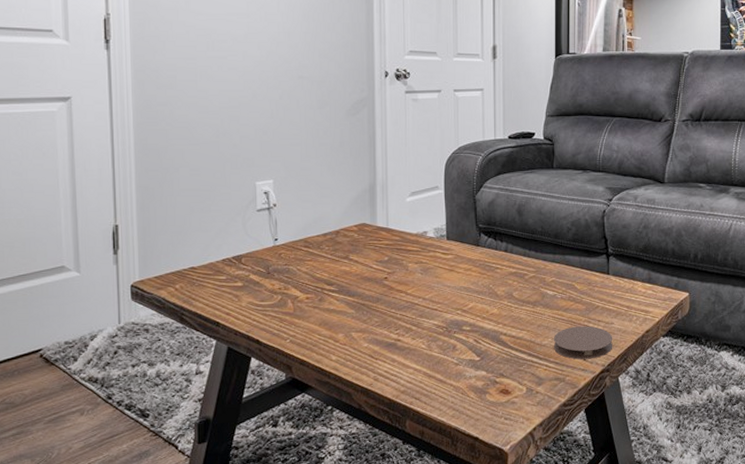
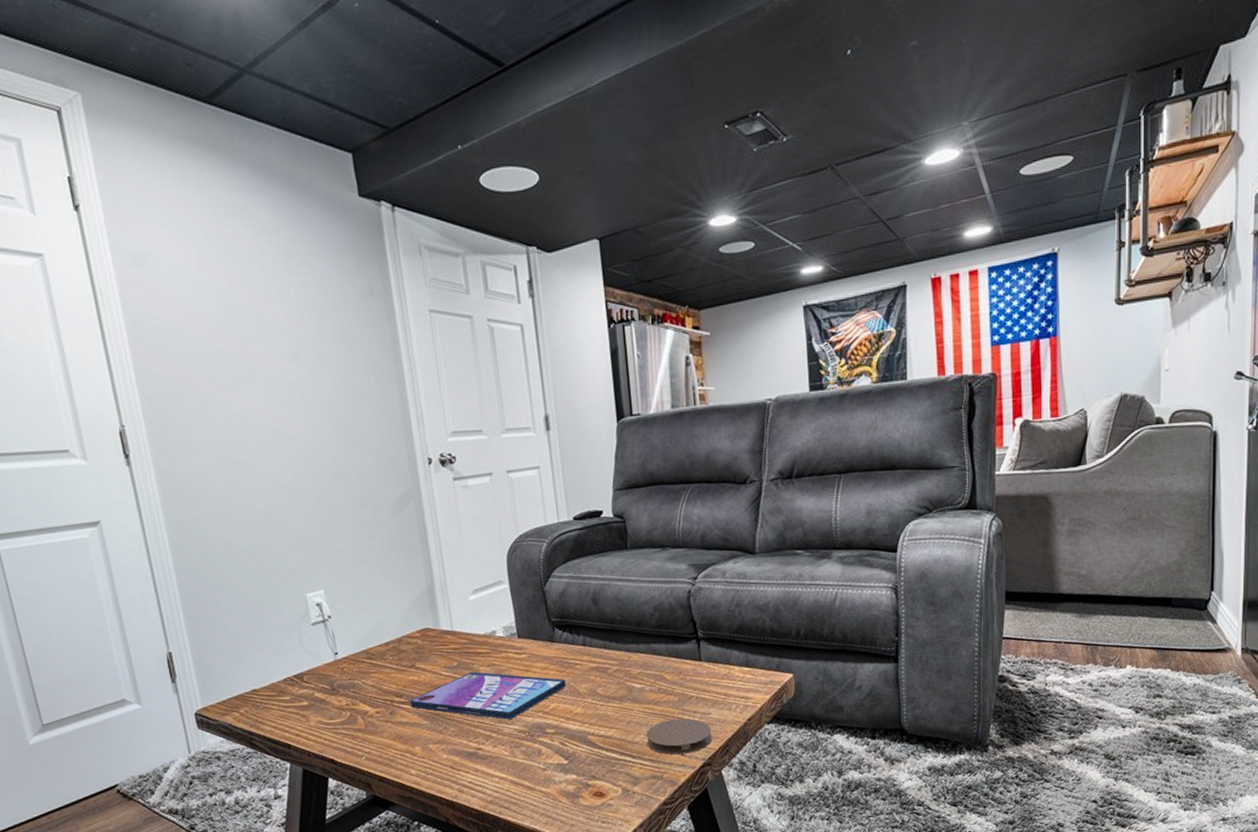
video game case: none [340,267,486,315] -> present [410,671,566,720]

